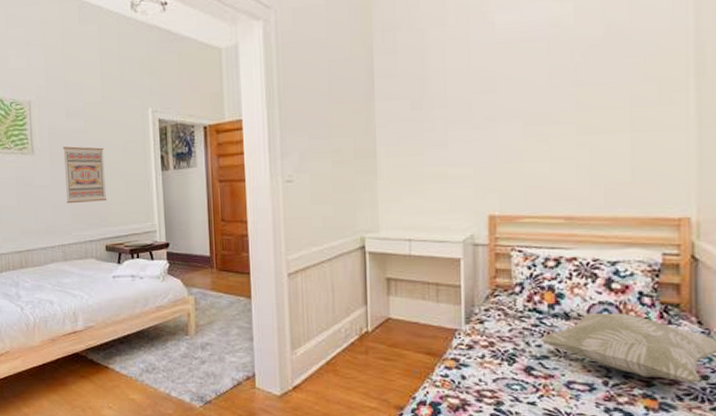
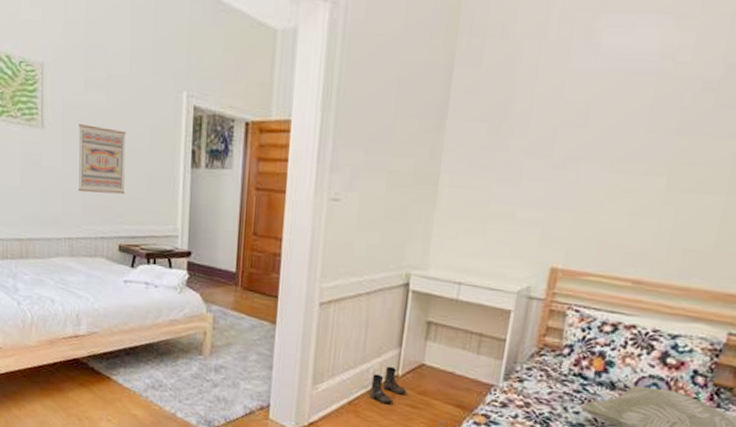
boots: none [344,323,377,360] -> present [369,366,406,404]

